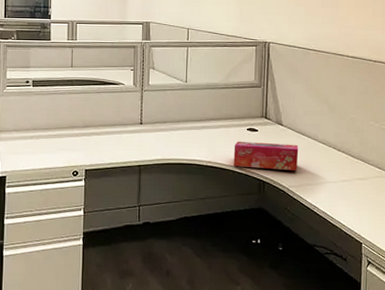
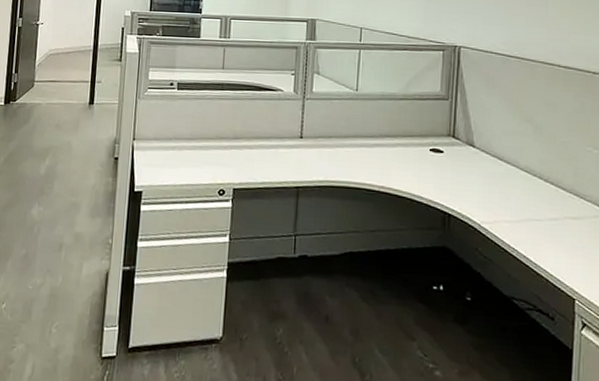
tissue box: present [233,141,299,171] -> none [412,163,495,204]

